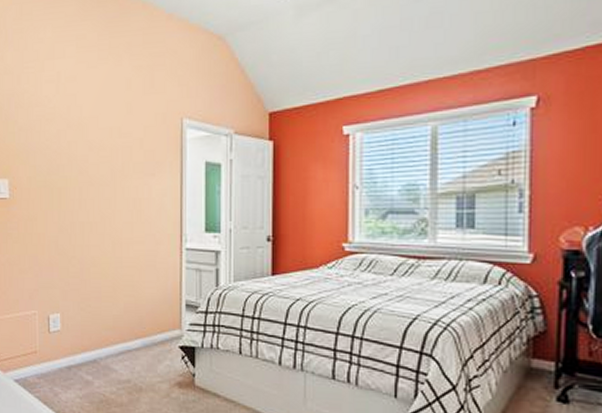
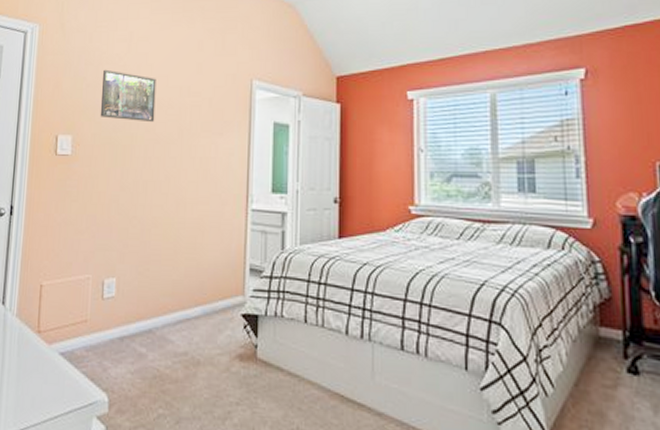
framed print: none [33,112,87,165] -> present [100,69,157,123]

